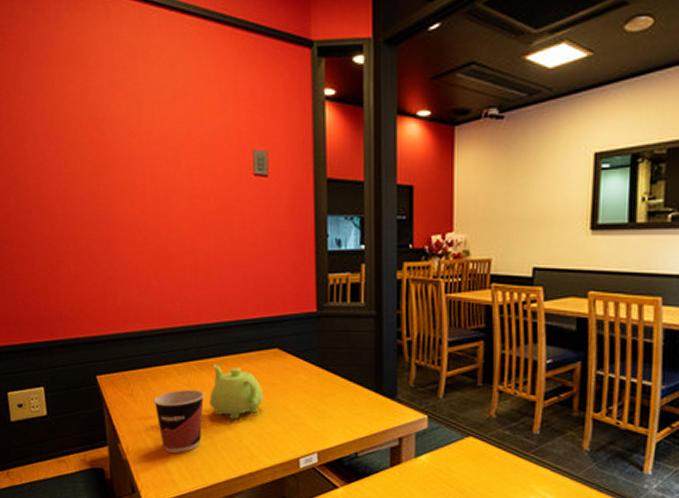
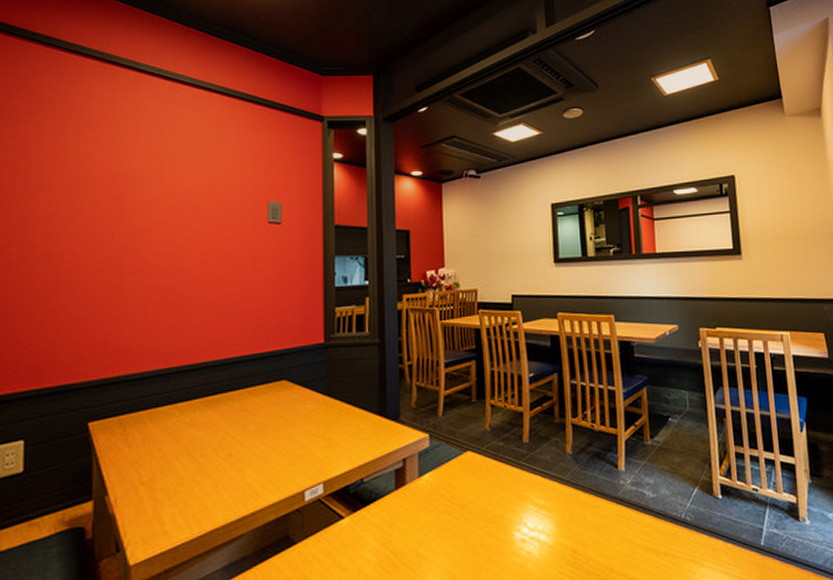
cup: present [153,390,205,453] -> none [151,429,208,500]
teakettle: present [209,364,264,420] -> none [212,400,270,457]

